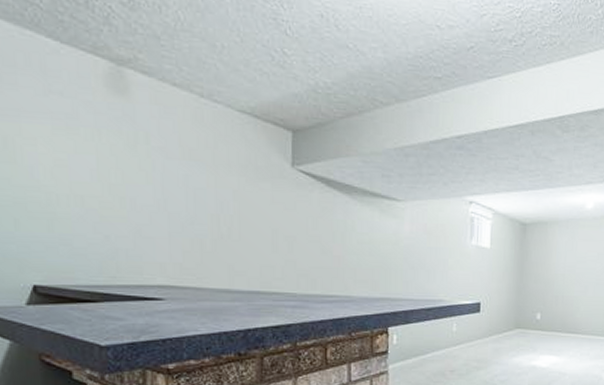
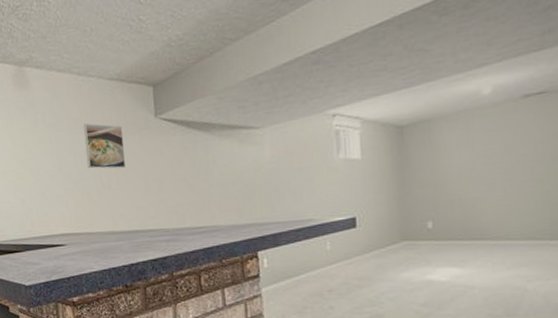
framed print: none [201,157,252,218] -> present [83,123,126,169]

